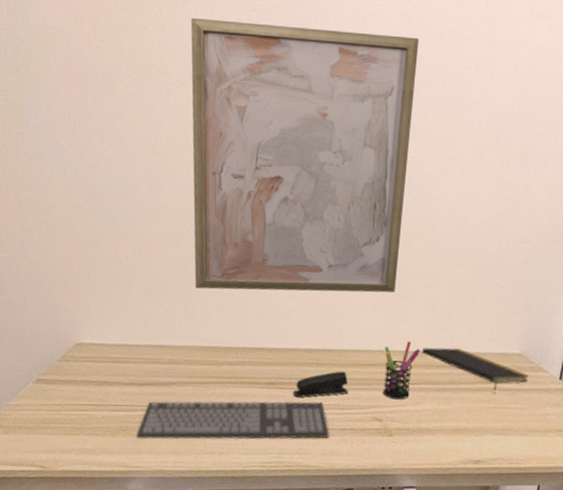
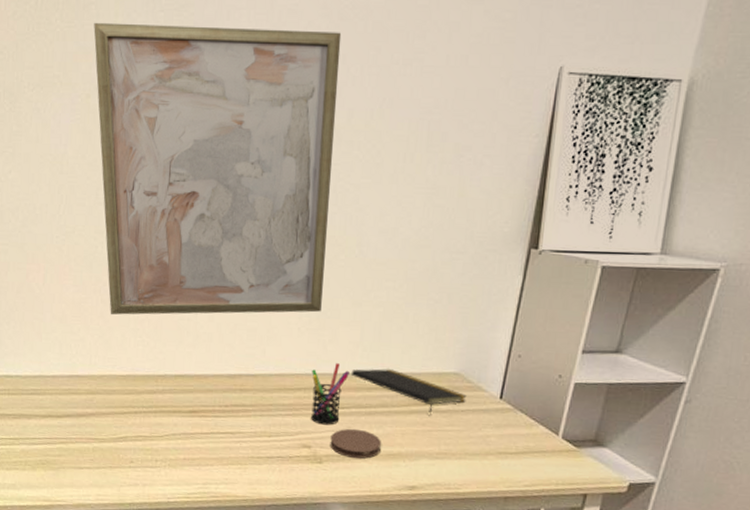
keyboard: present [136,401,330,440] -> none [56,429,256,472]
stapler: present [293,371,348,398] -> none [216,396,274,426]
coaster: none [400,403,449,433] -> present [330,428,382,459]

